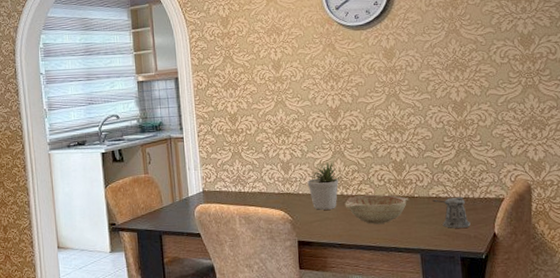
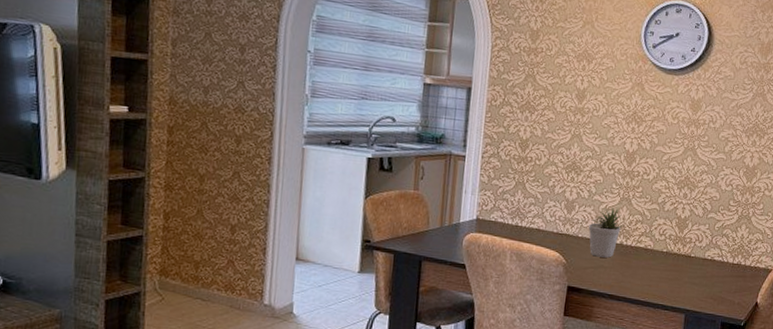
decorative bowl: present [345,195,409,224] -> none [622,247,685,279]
pepper shaker: present [432,196,471,229] -> none [706,261,737,294]

